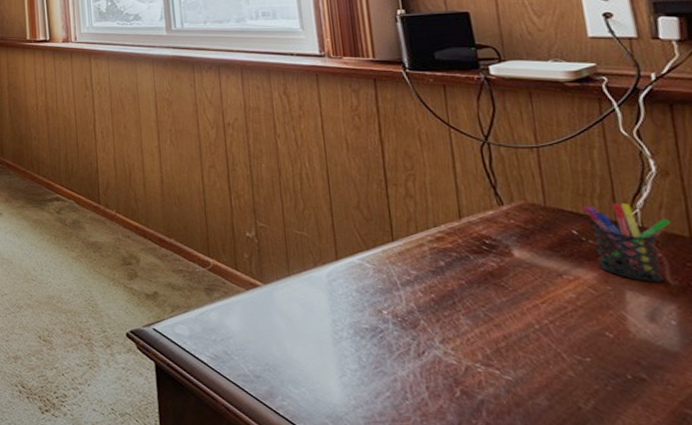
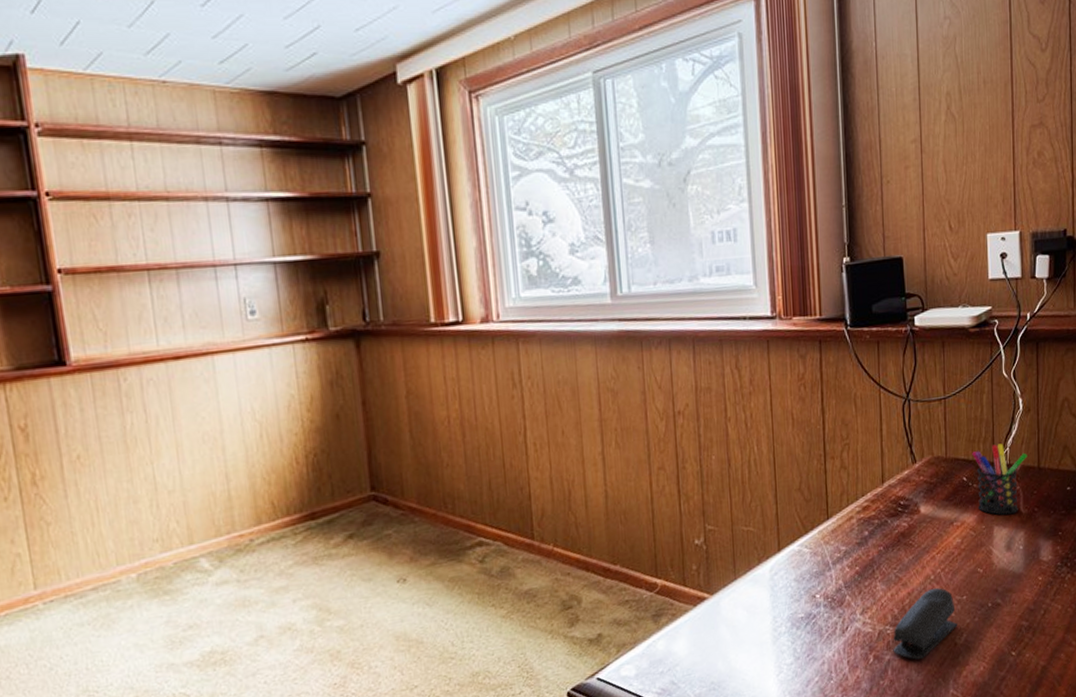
stapler: none [486,338,580,411] -> present [893,587,957,660]

